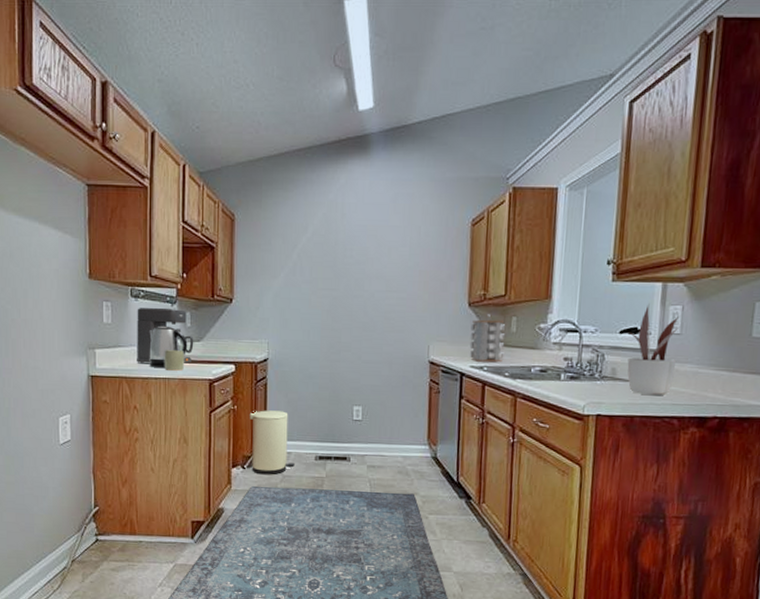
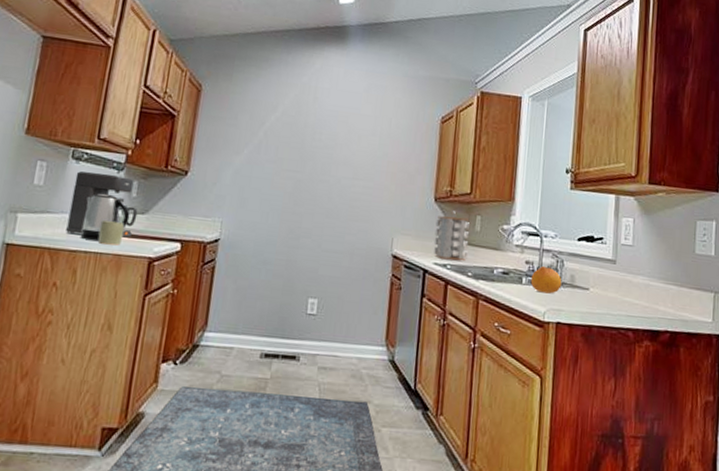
pedal bin: present [249,410,296,475] -> none [185,296,237,374]
fruit: none [569,361,603,388] -> present [530,265,562,294]
potted plant: present [627,303,680,395] -> none [585,214,632,306]

